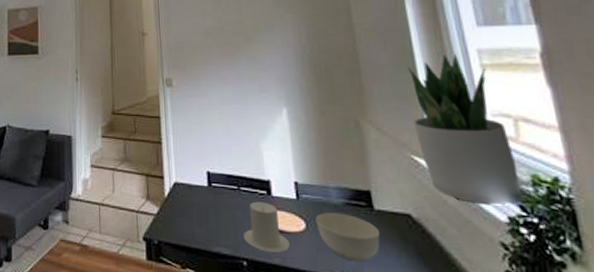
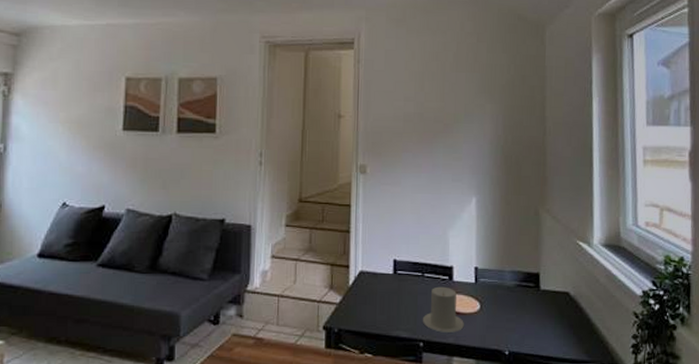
bowl: present [315,212,380,262] -> none [489,294,542,336]
planter: present [407,55,522,206] -> none [583,150,656,282]

